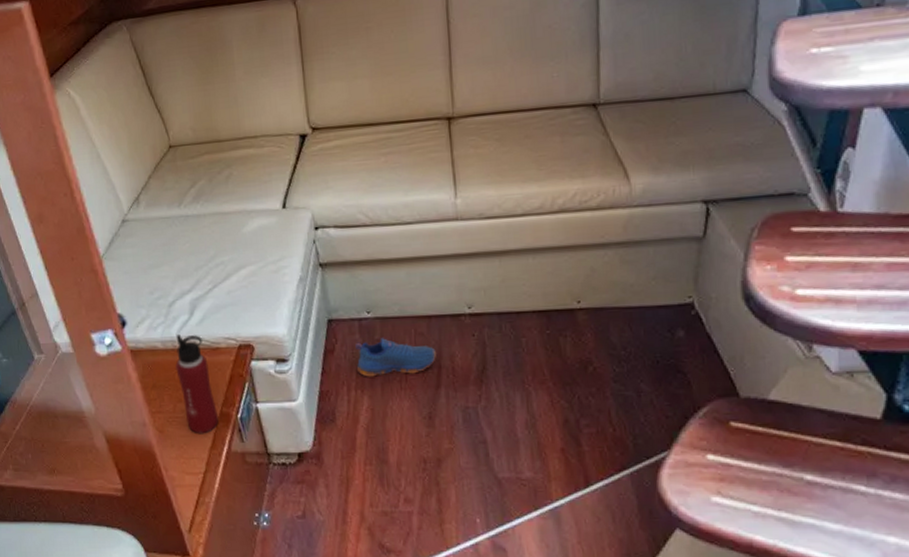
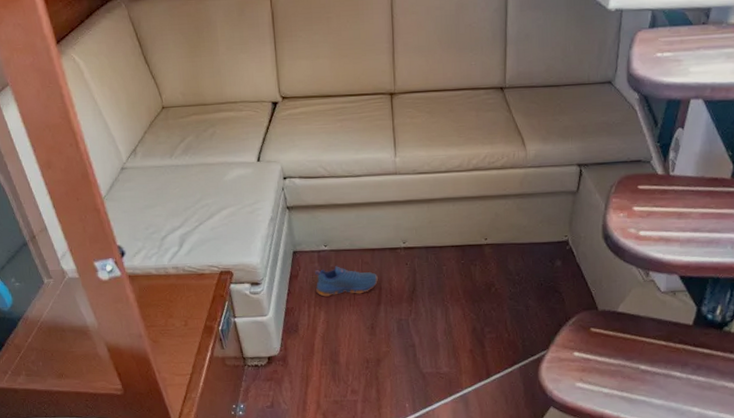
water bottle: present [175,333,219,433] -> none [167,262,204,343]

